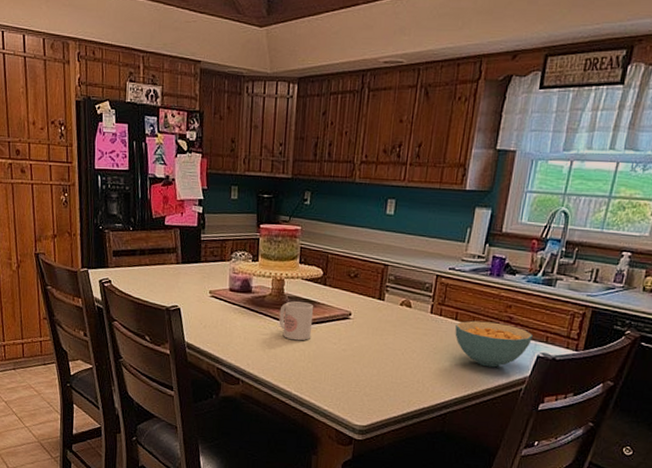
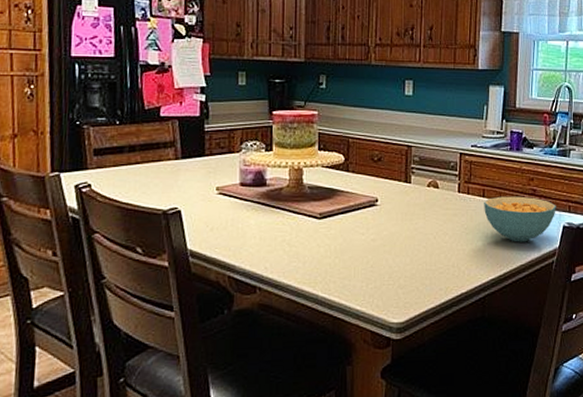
mug: present [279,301,314,341] -> none [299,192,337,235]

